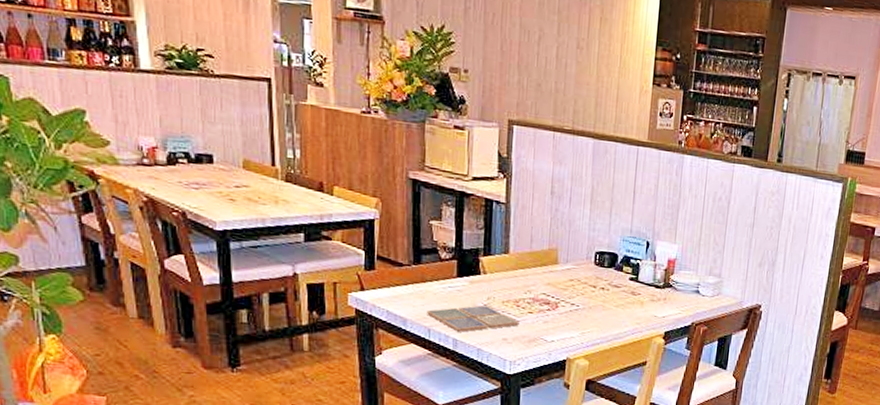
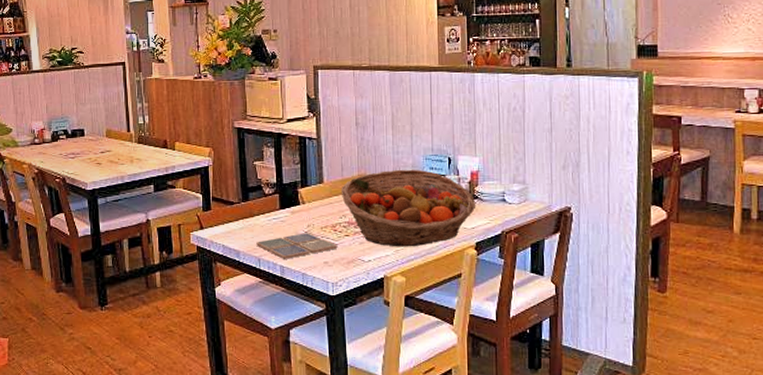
fruit basket: none [527,247,670,331] -> present [341,169,476,247]

